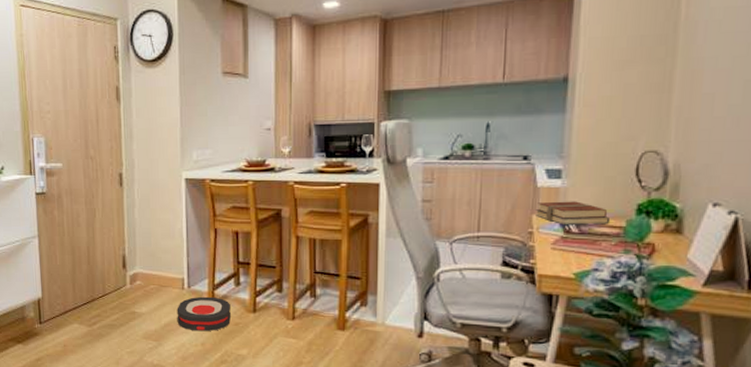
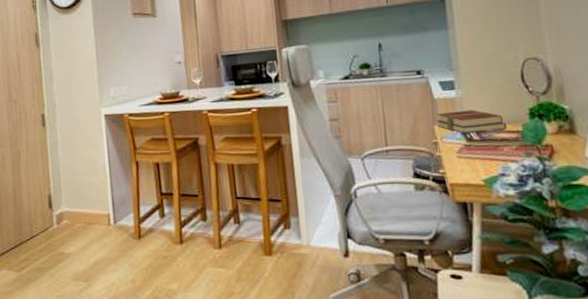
robot vacuum: present [177,297,231,331] -> none [104,231,159,268]

